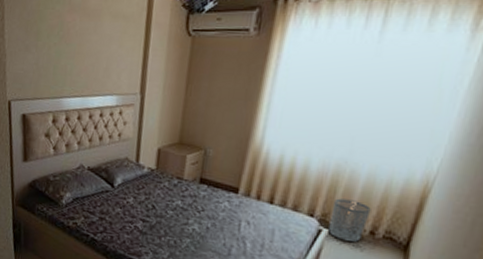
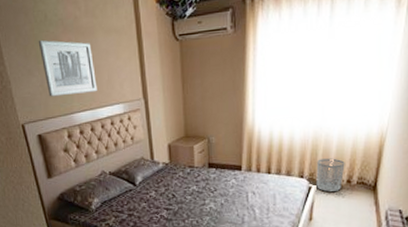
wall art: none [41,16,95,79] -> present [38,39,97,97]

